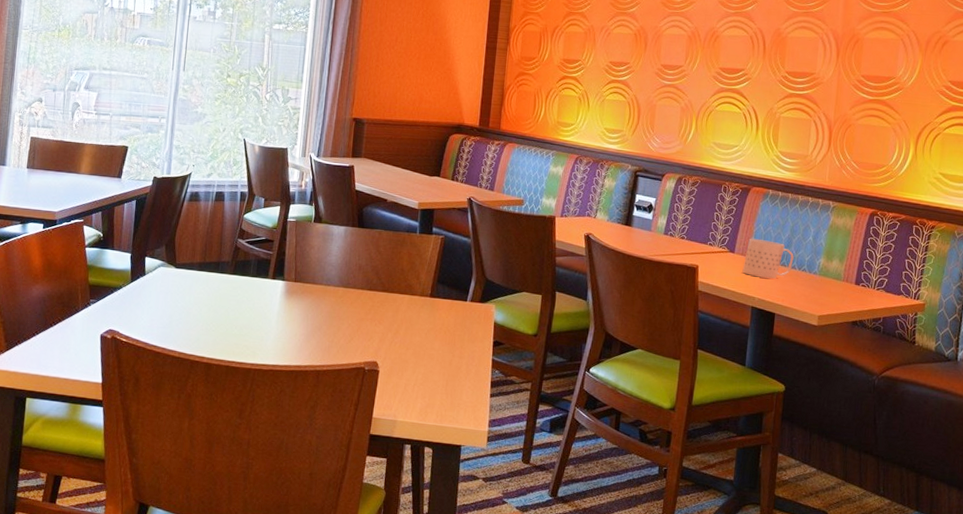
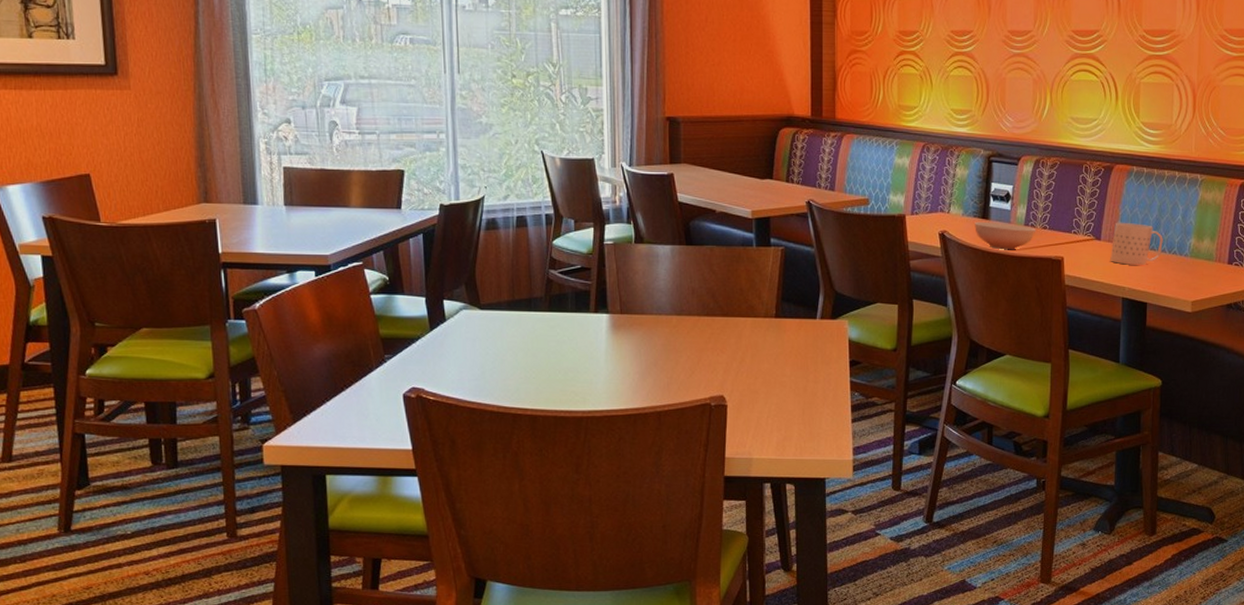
bowl: none [617,227,675,256] -> present [975,221,1037,250]

